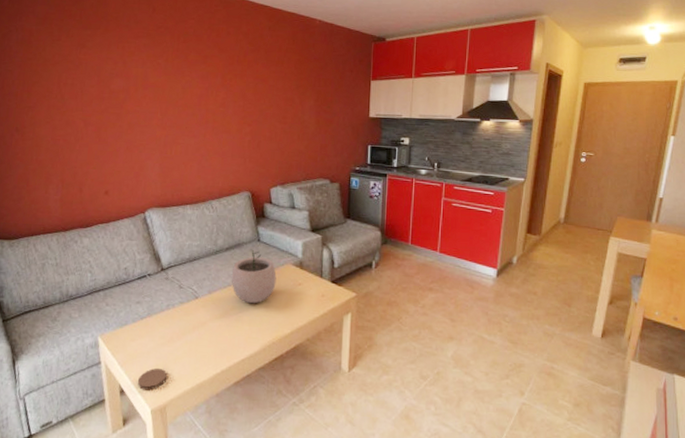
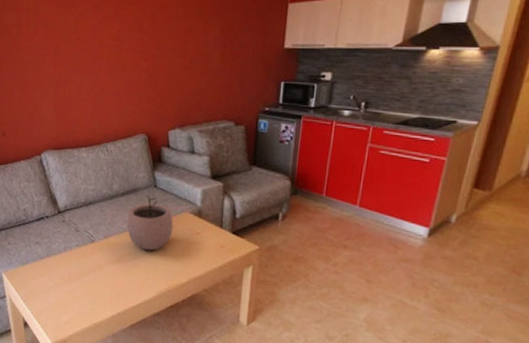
coaster: present [137,368,168,391] -> none [39,305,67,326]

